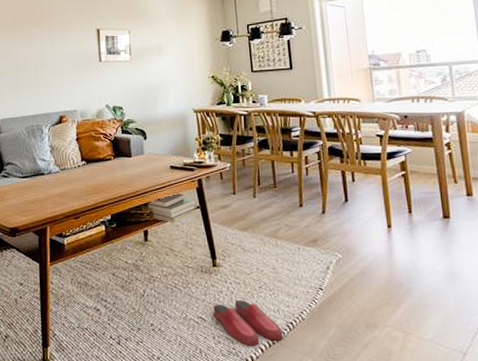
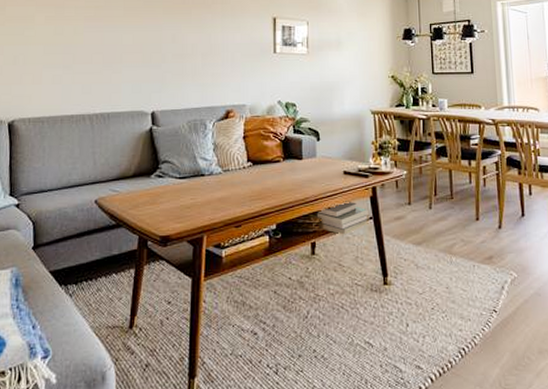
slippers: present [213,299,284,346] -> none [381,322,455,375]

